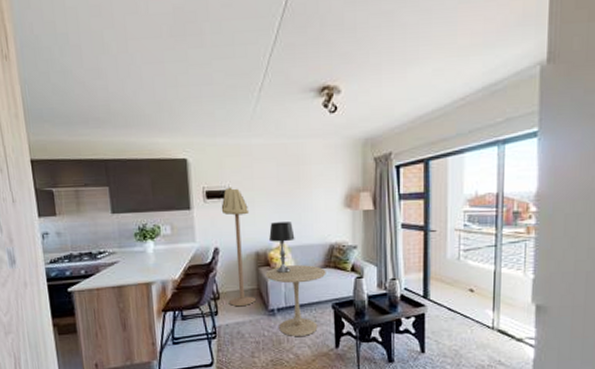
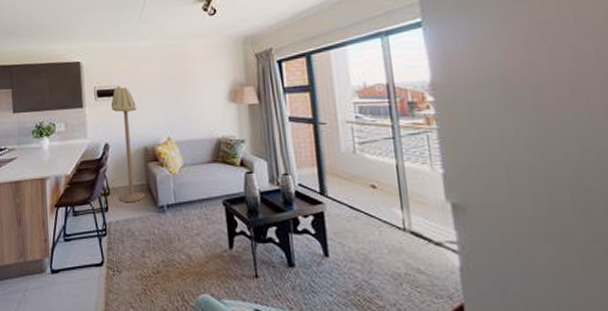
side table: present [265,265,326,336] -> none [154,160,215,235]
table lamp: present [269,222,295,274] -> none [156,117,182,169]

